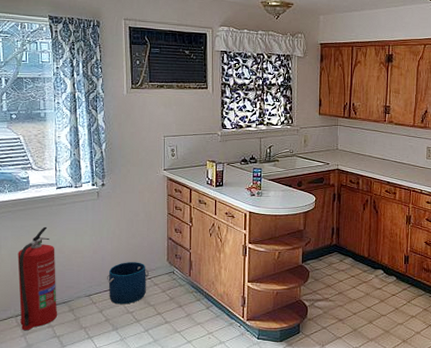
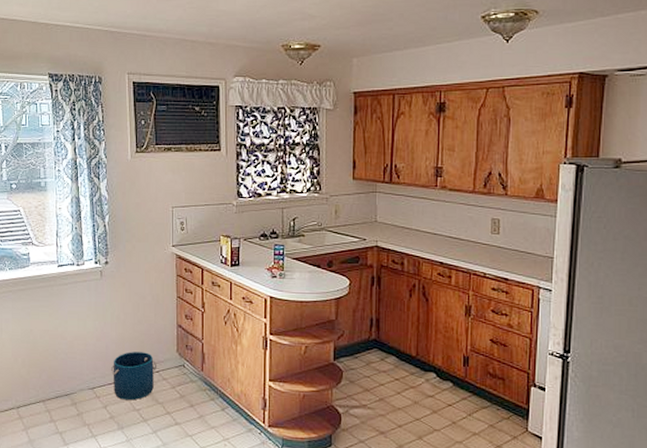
fire extinguisher: present [17,226,58,331] -> none [18,309,60,425]

